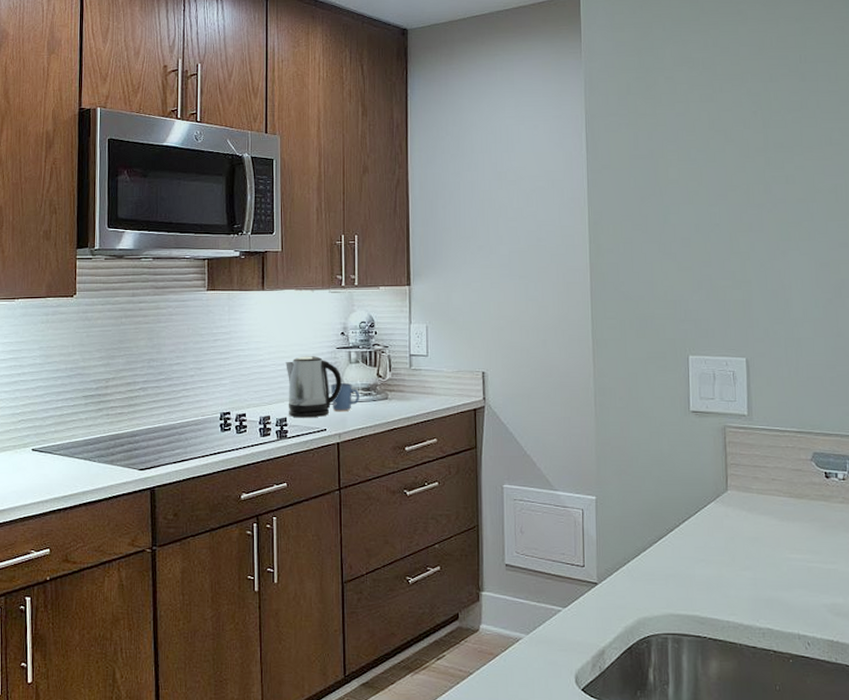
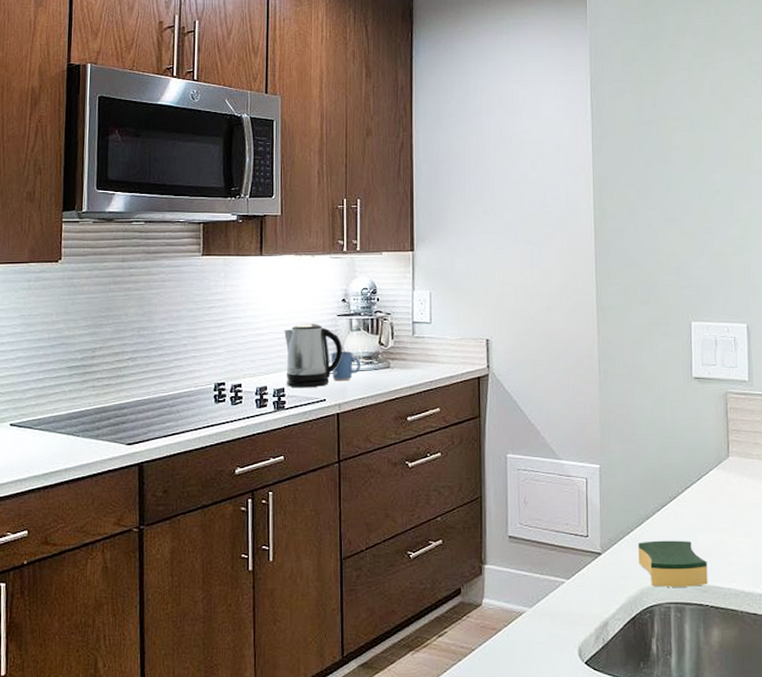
sponge: none [635,572,706,618] -> present [638,540,708,587]

